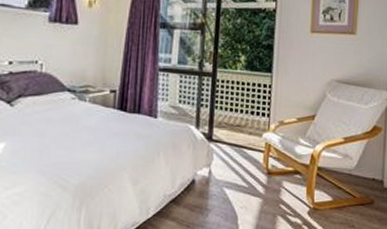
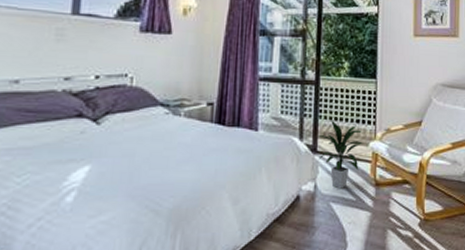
indoor plant: none [213,110,258,176] -> present [318,120,364,189]

